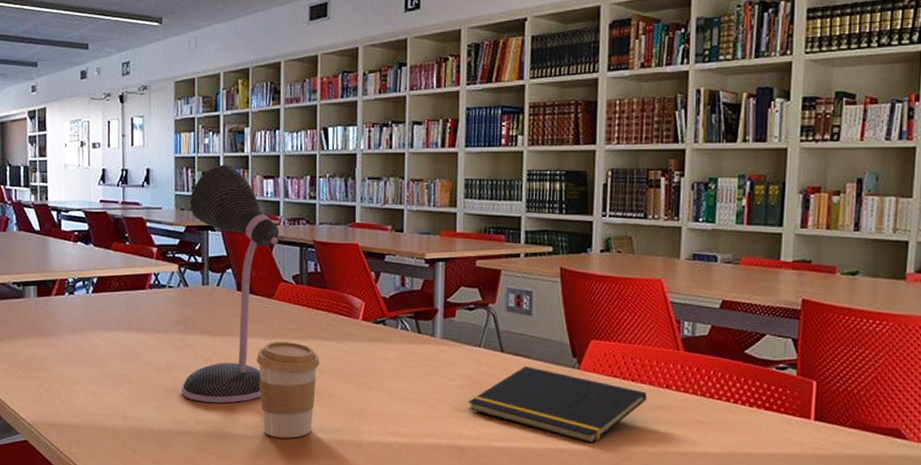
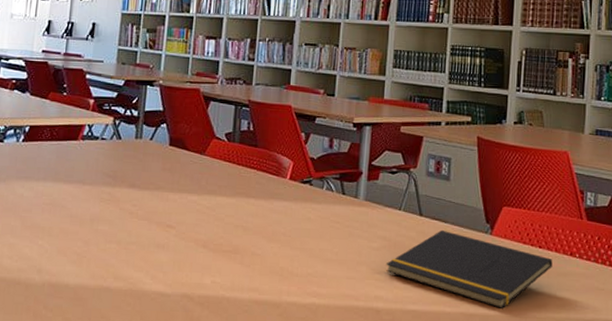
desk lamp: present [182,165,279,403] -> none [103,23,216,259]
coffee cup: present [256,341,320,438] -> none [181,197,245,297]

